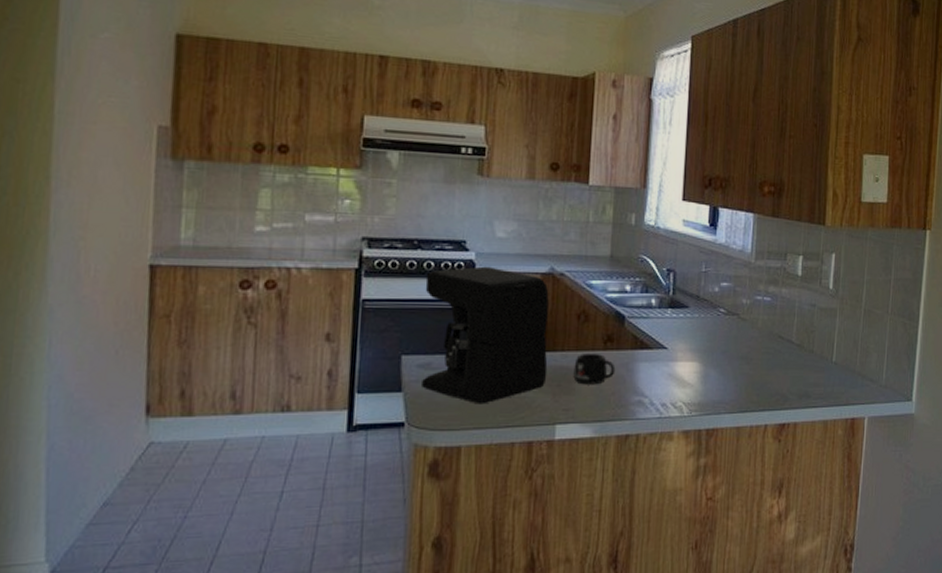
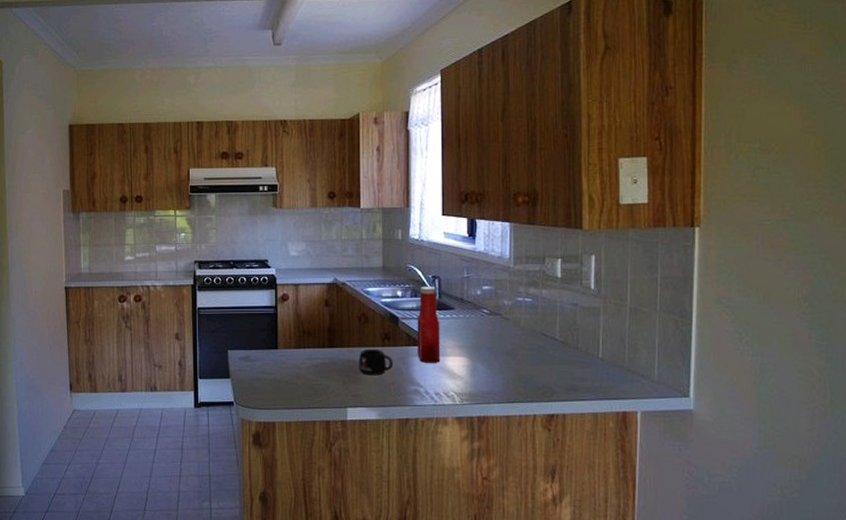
coffee maker: present [422,266,549,404] -> none [241,279,338,390]
ketchup bottle: none [644,281,672,369] -> present [417,287,441,363]

